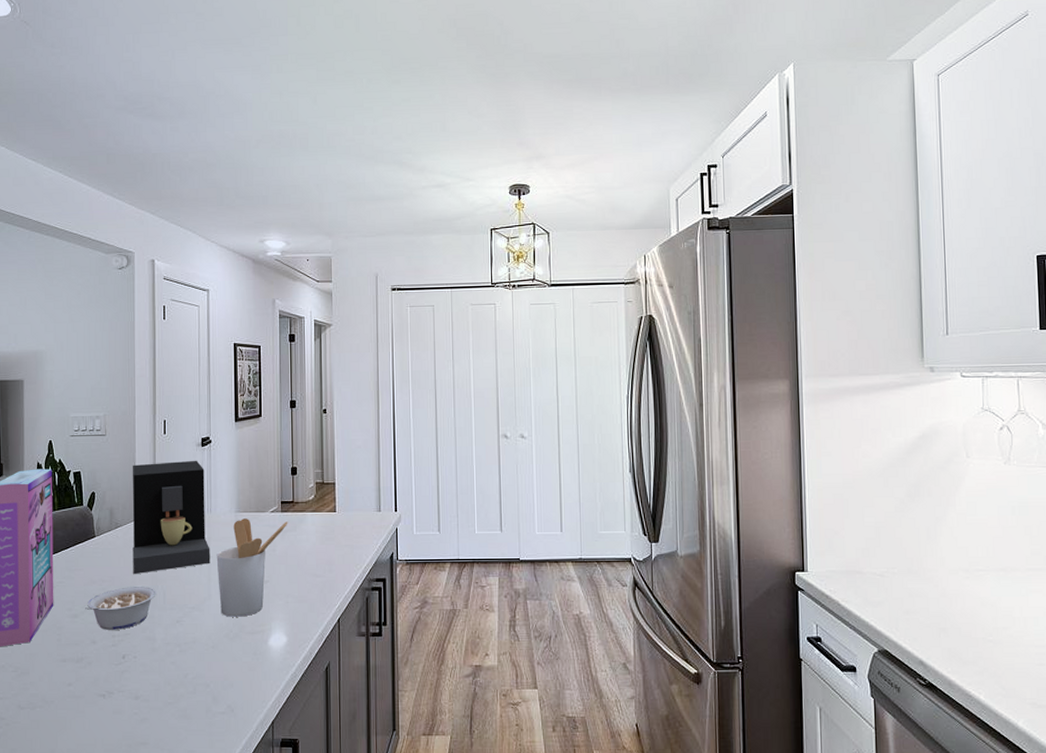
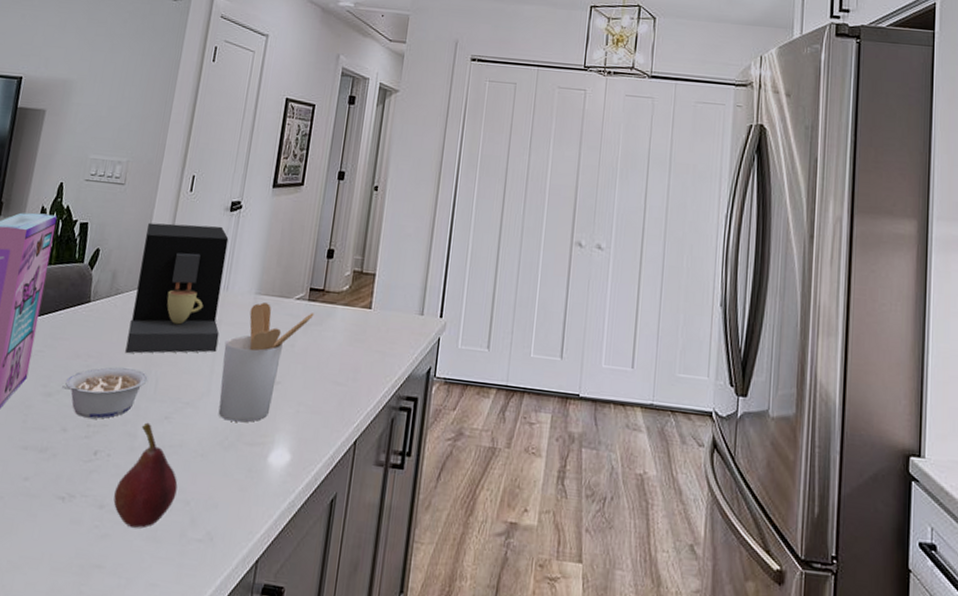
fruit: none [146,627,197,710] -> present [113,422,178,529]

